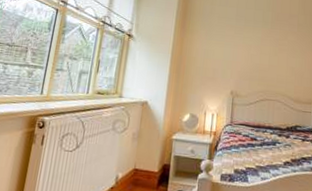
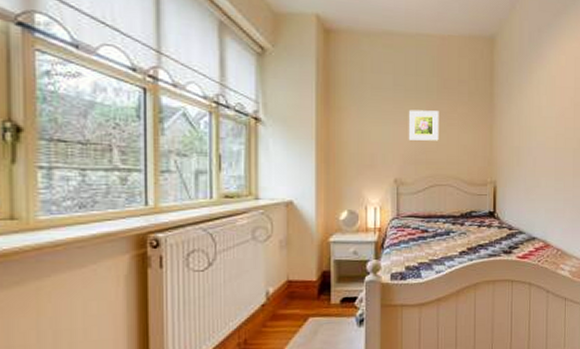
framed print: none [245,35,272,62] -> present [408,110,439,141]

